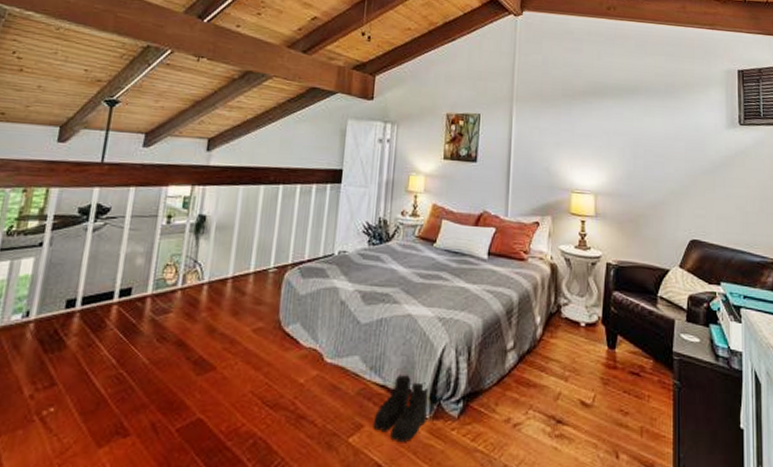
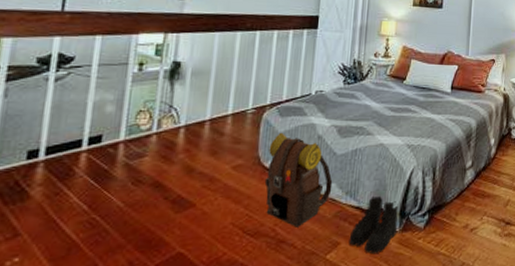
backpack: none [284,295,356,403] -> present [264,132,333,227]

